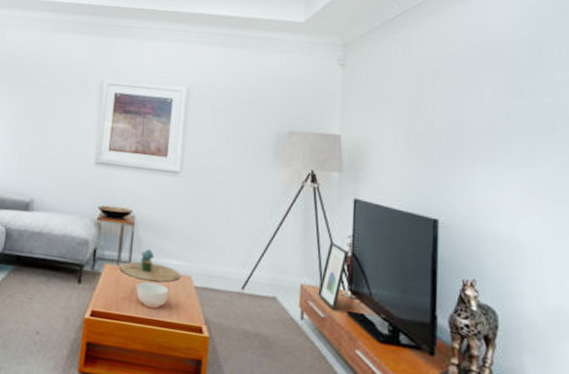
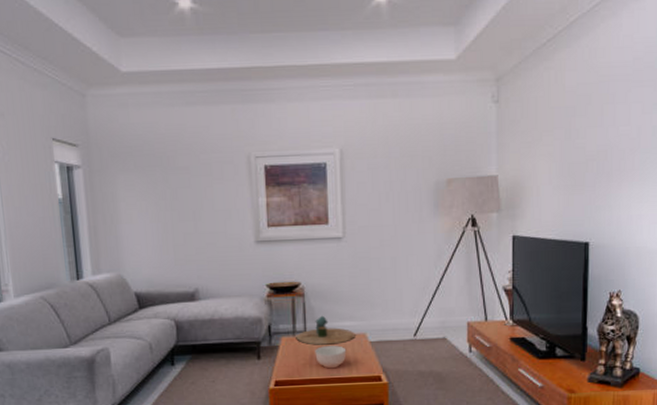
picture frame: present [318,242,351,310] -> none [483,279,512,339]

